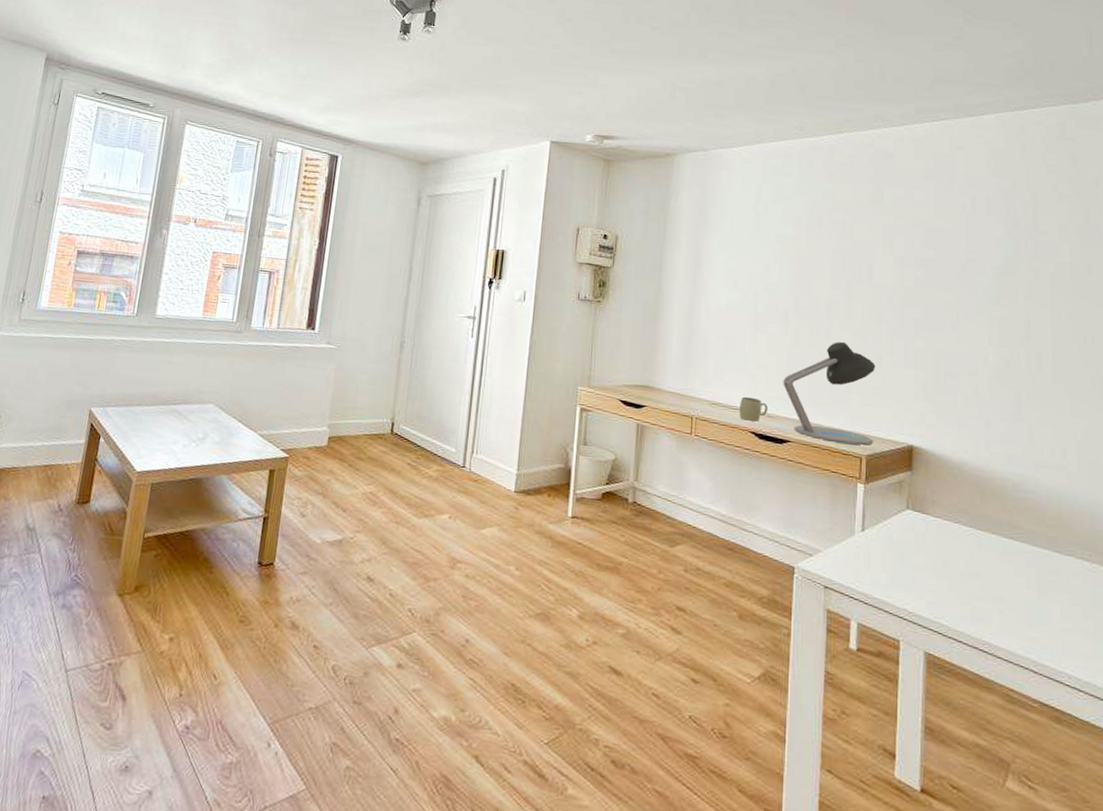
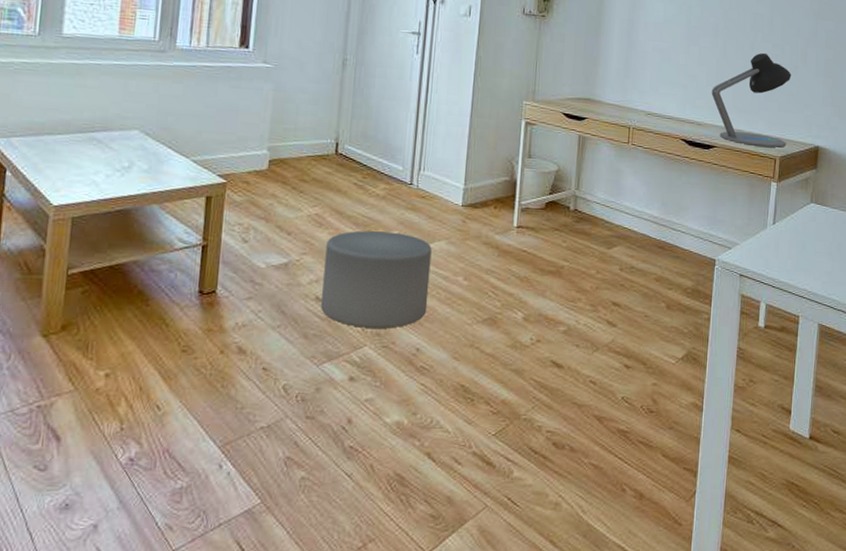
pouf: none [372,511,483,616] -> present [321,230,432,328]
mug: present [739,396,768,422] -> none [672,106,697,129]

